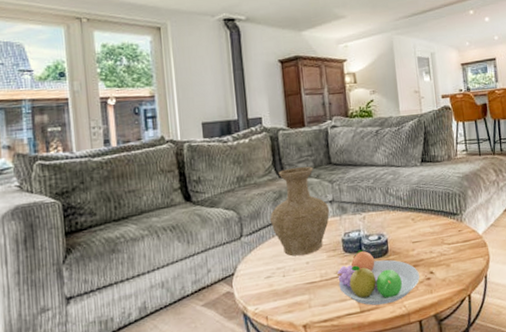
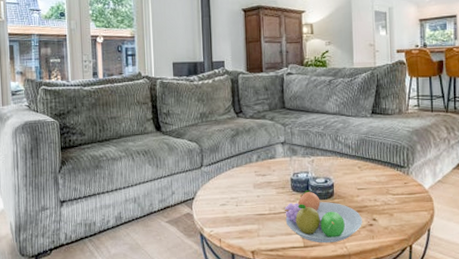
vase: present [270,166,330,256] -> none [227,108,281,189]

